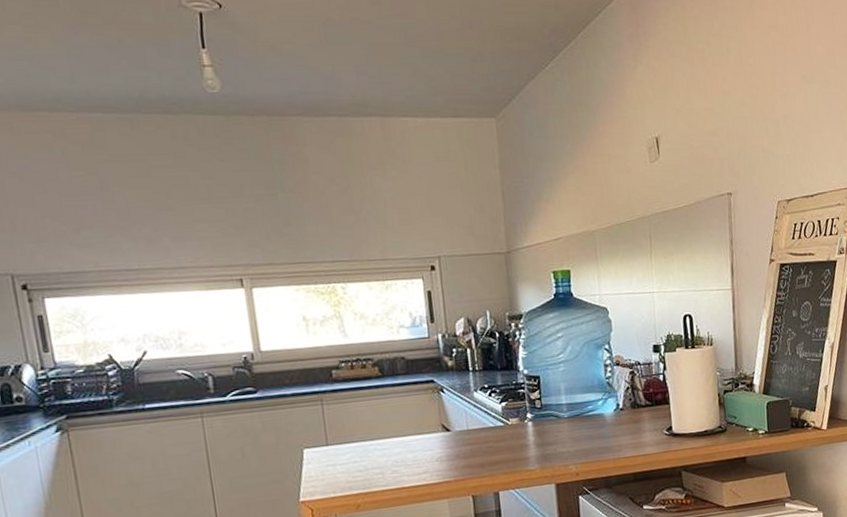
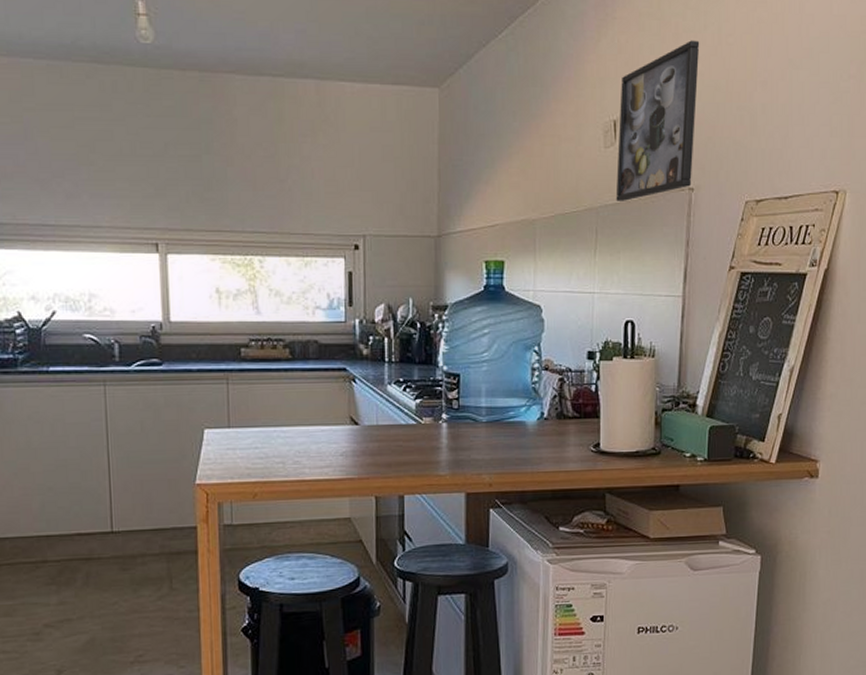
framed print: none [659,63,730,210] -> present [615,40,700,203]

